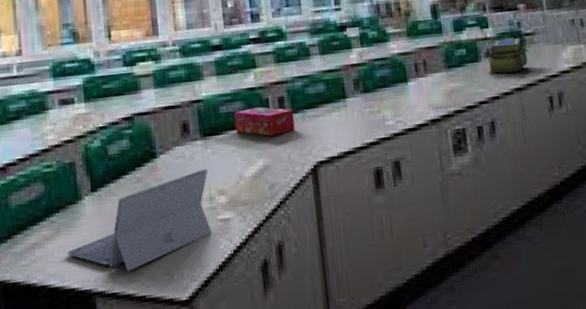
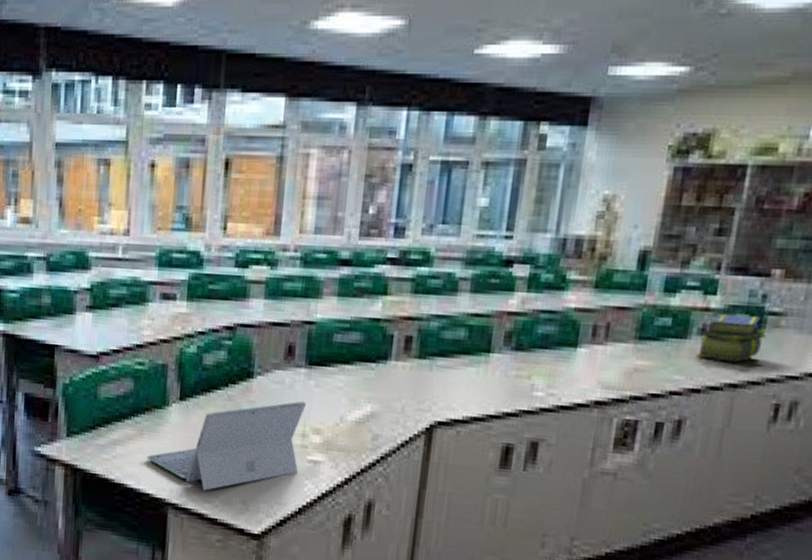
tissue box: present [234,107,295,136] -> none [347,342,420,380]

